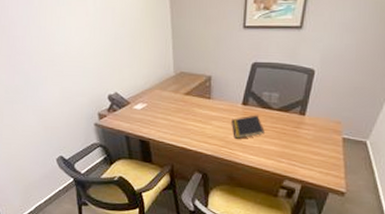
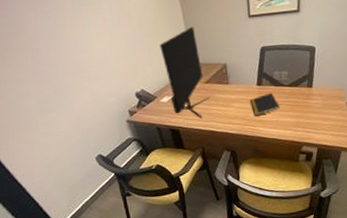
monitor: none [141,30,188,132] -> present [159,26,210,118]

